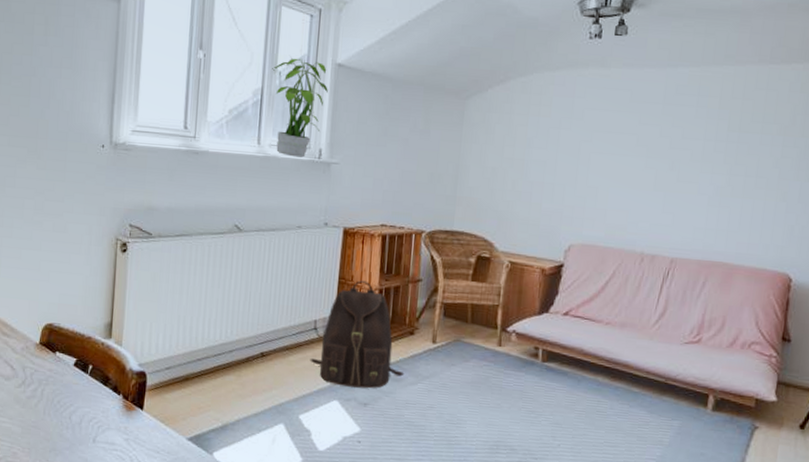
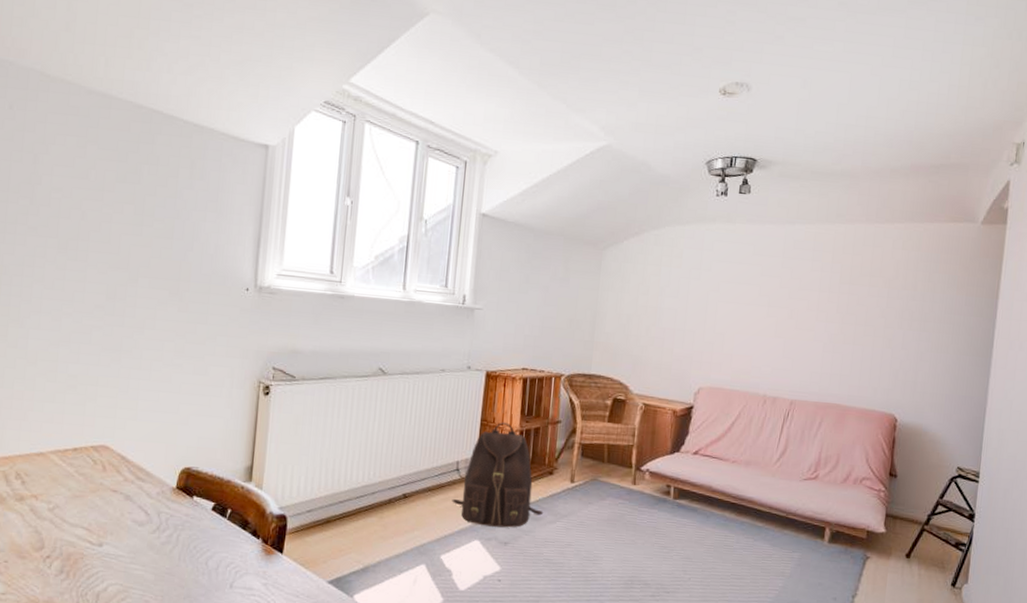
potted plant: present [272,57,328,158] -> none [418,206,472,303]

